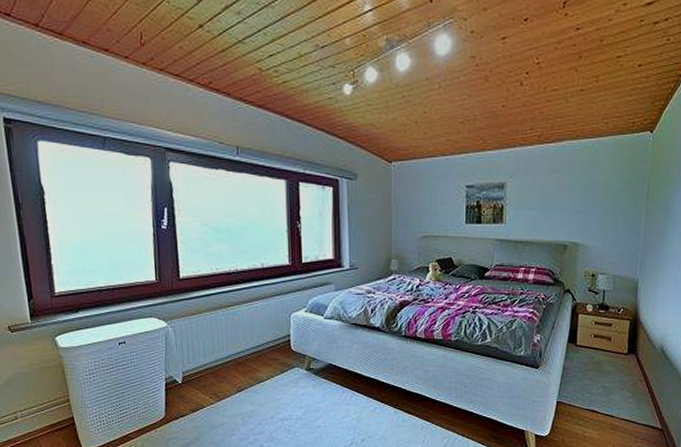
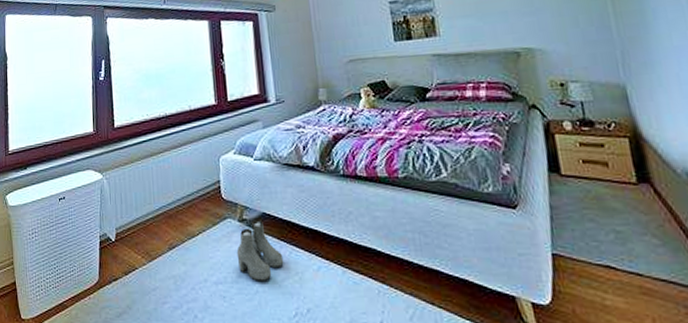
boots: none [302,370,345,418] -> present [236,220,284,281]

